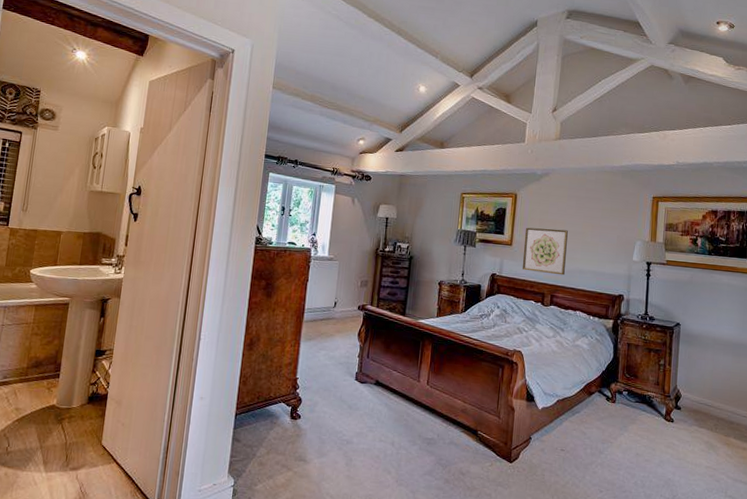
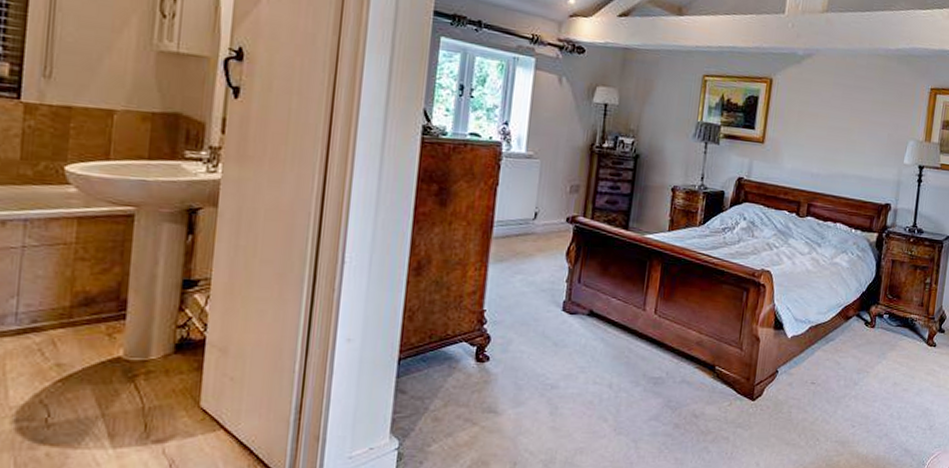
wall art: present [522,227,568,276] -> none [774,121,832,181]

